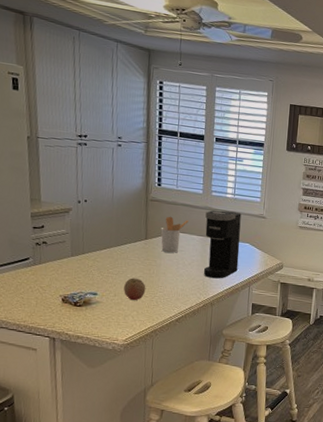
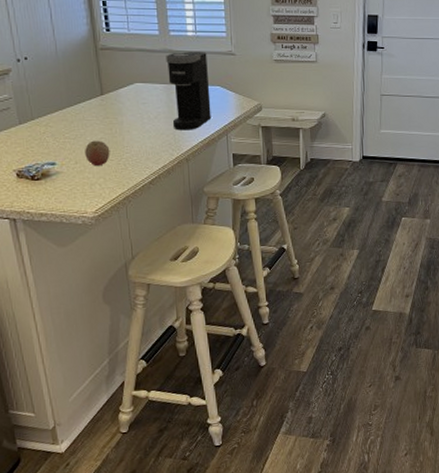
utensil holder: present [160,216,189,253] -> none [117,65,148,107]

